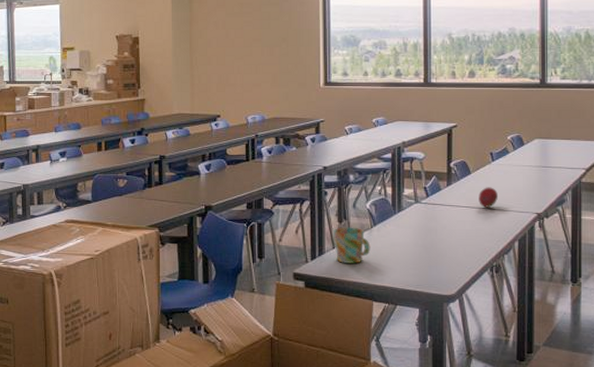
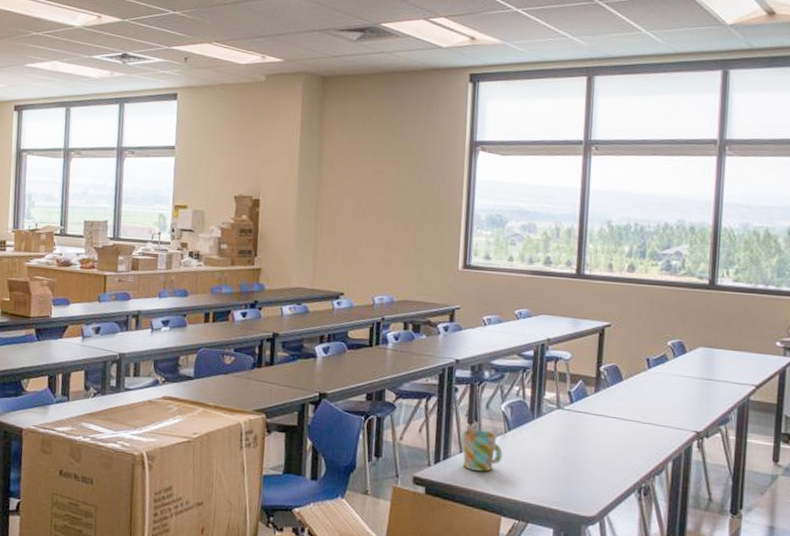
fruit: present [479,187,498,208] -> none [630,397,652,421]

